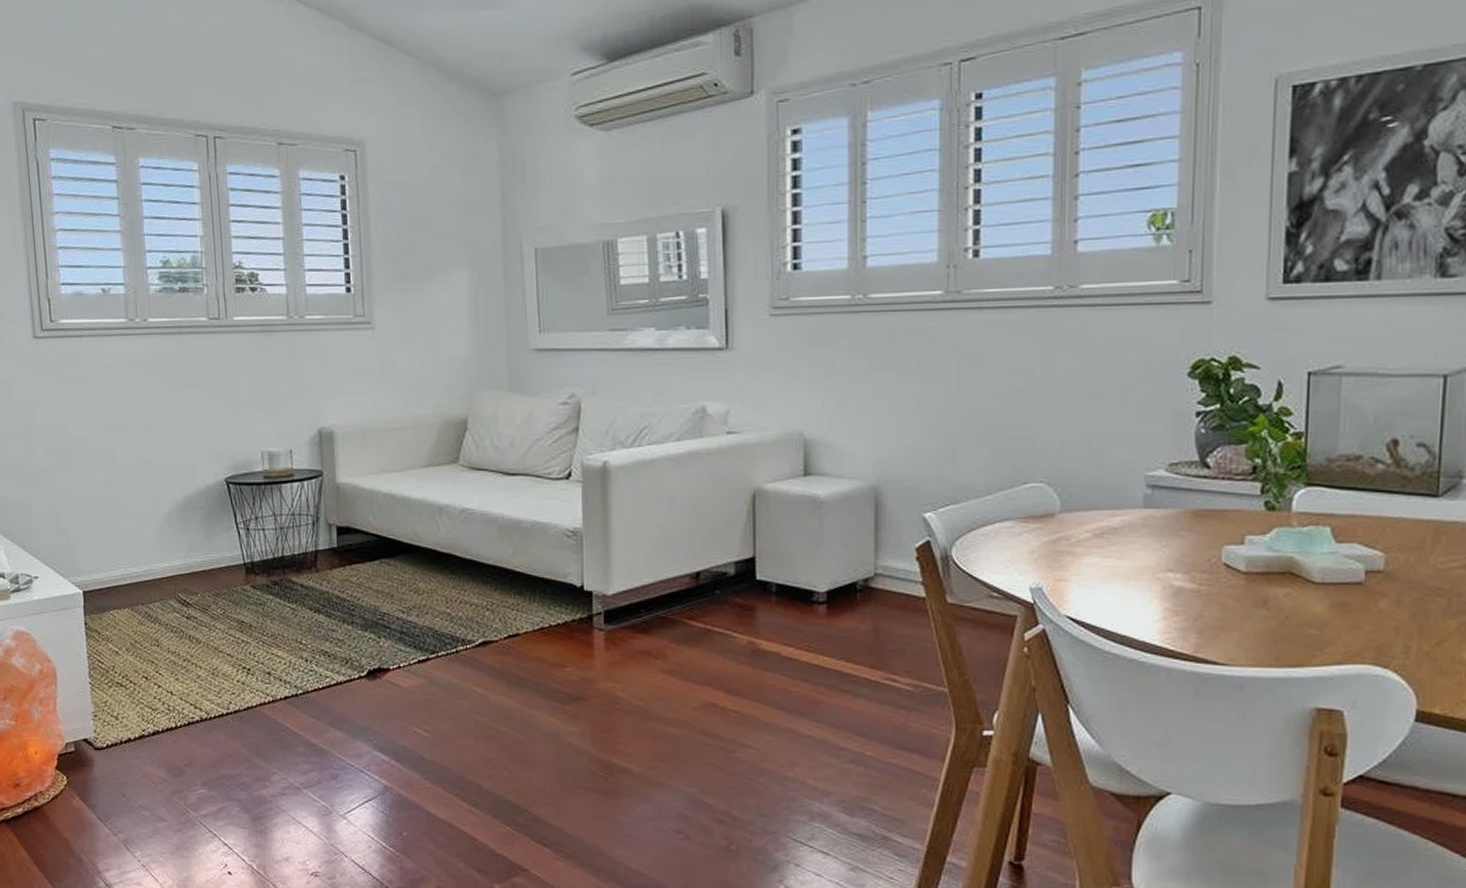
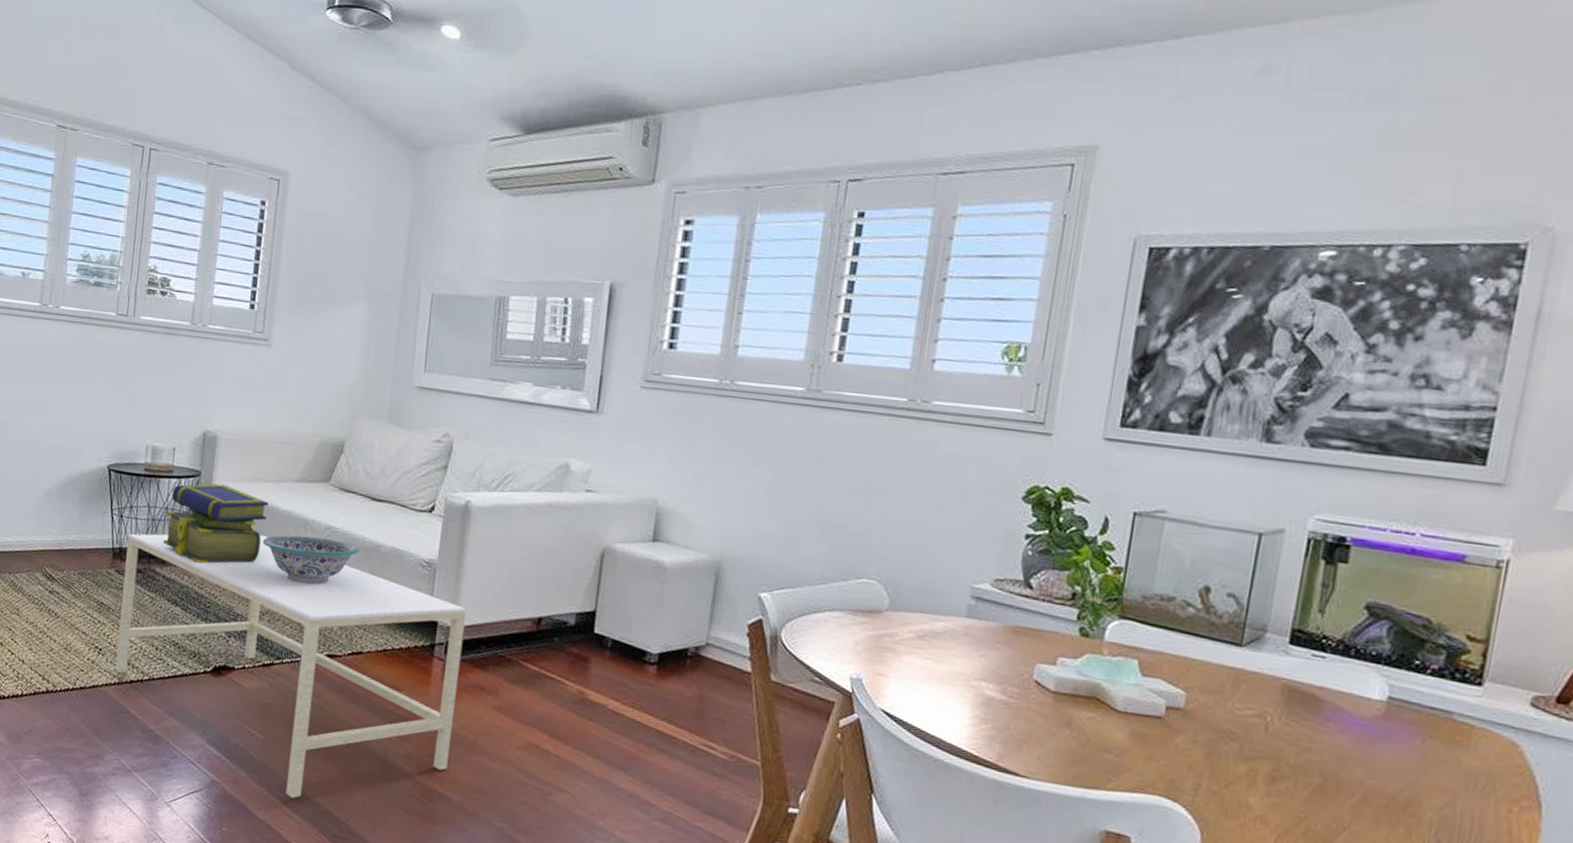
coffee table: none [257,527,624,793] -> present [115,533,467,799]
stack of books: none [294,481,399,567] -> present [163,484,269,564]
decorative bowl: none [398,521,500,572] -> present [263,535,360,585]

